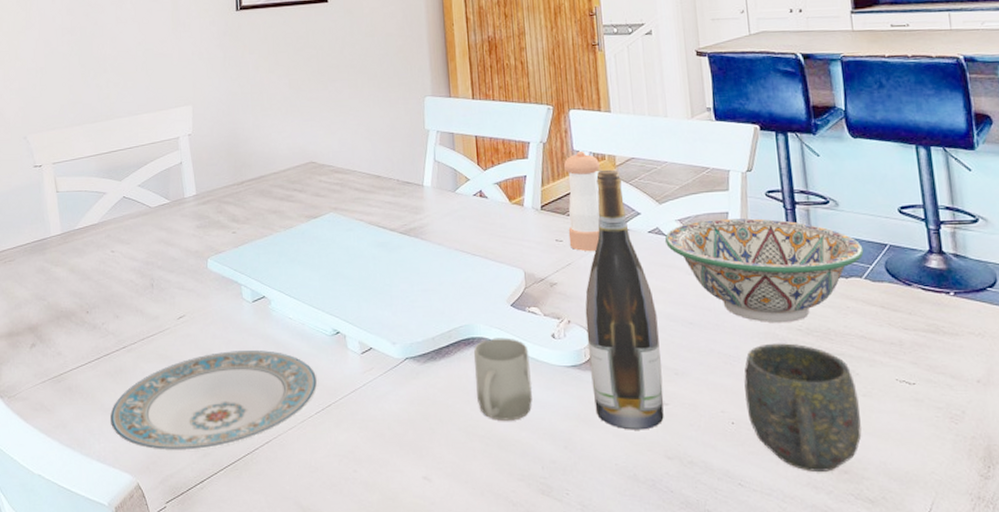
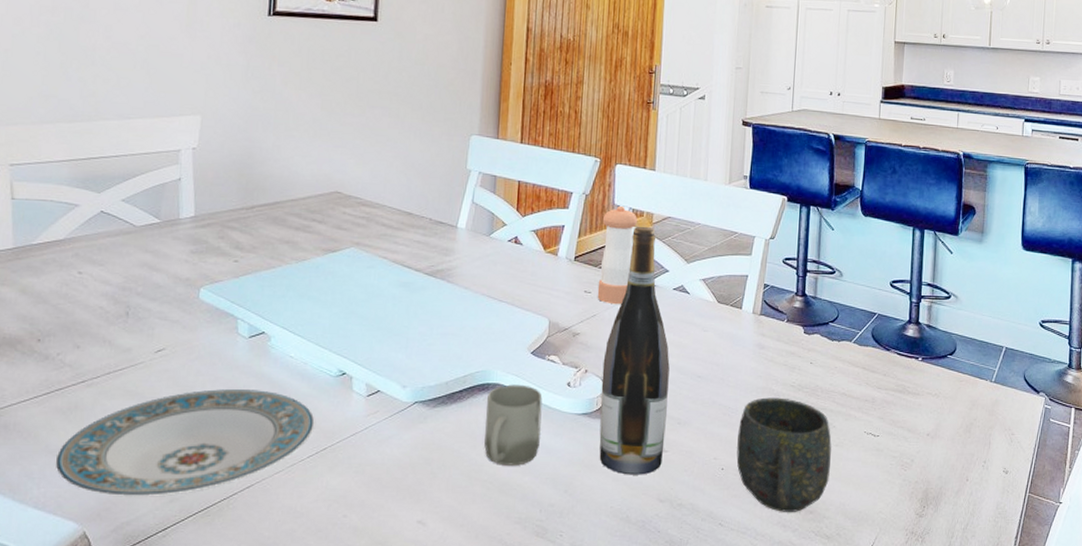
decorative bowl: present [665,218,864,323] -> none [688,281,857,380]

